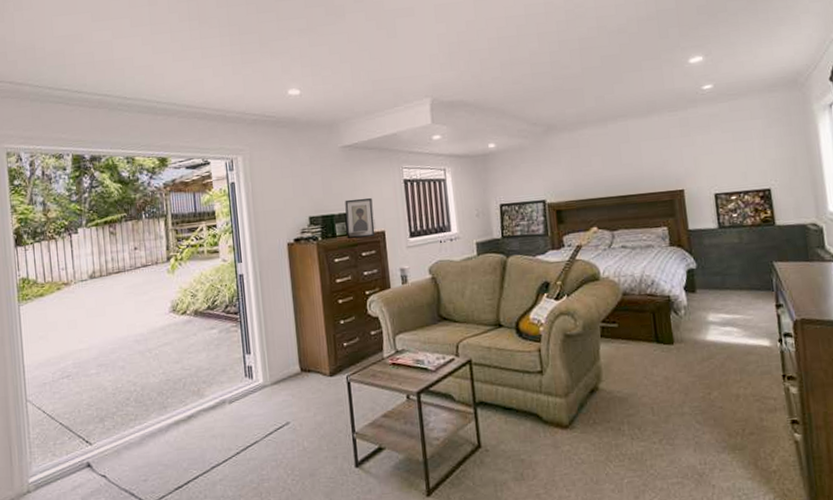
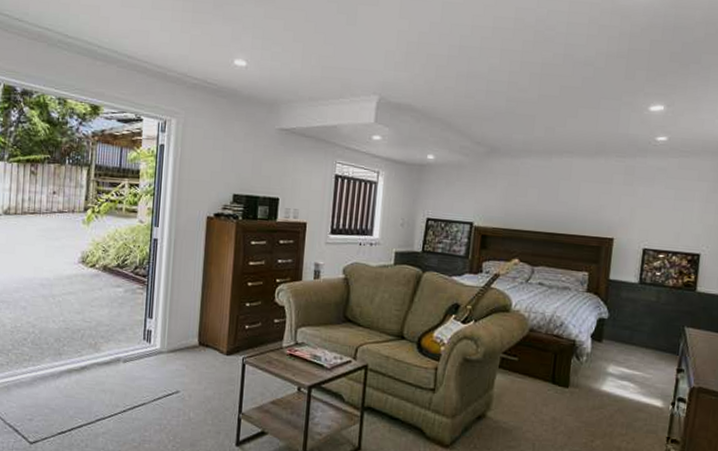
picture frame: present [345,197,375,240] -> none [267,184,300,227]

